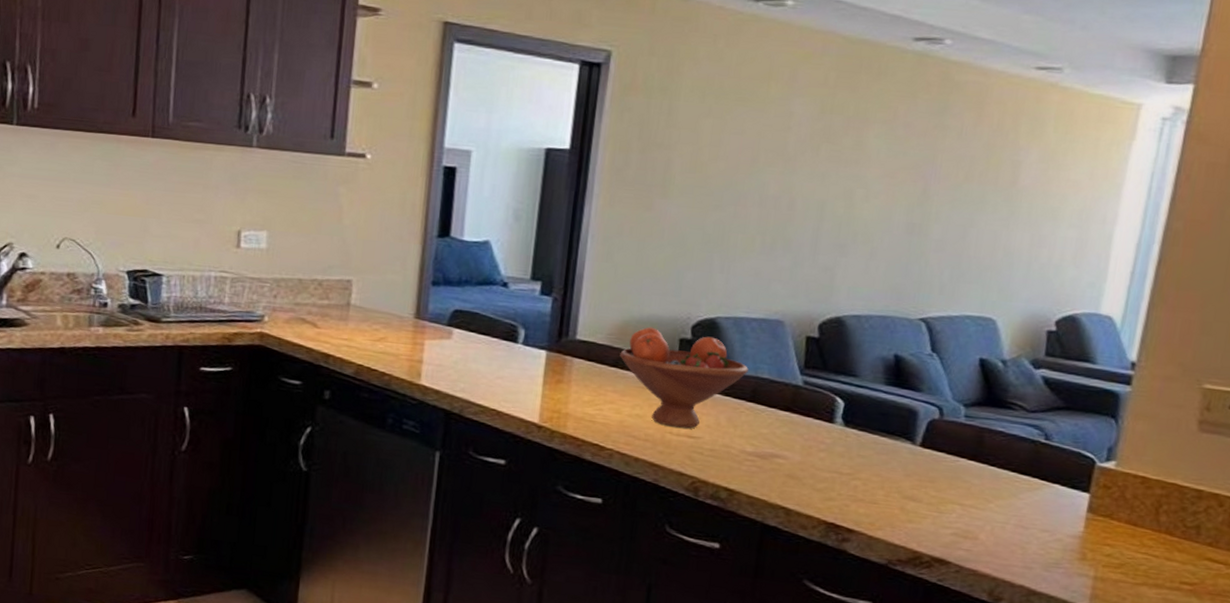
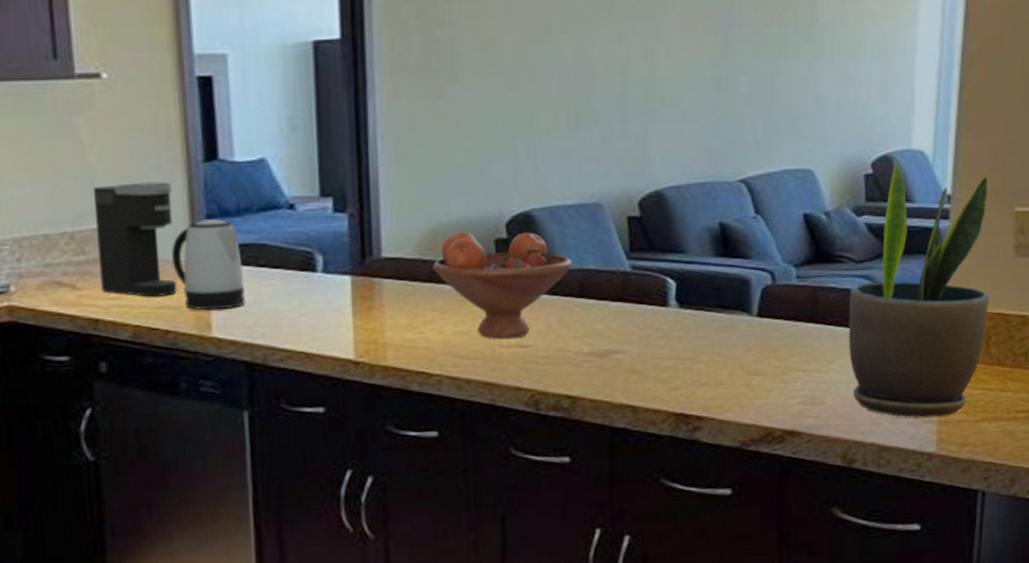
coffee maker: none [336,246,408,344] -> present [92,182,177,297]
kettle: none [398,285,456,363] -> present [172,219,246,311]
potted plant: none [1007,320,1179,573] -> present [848,159,989,418]

